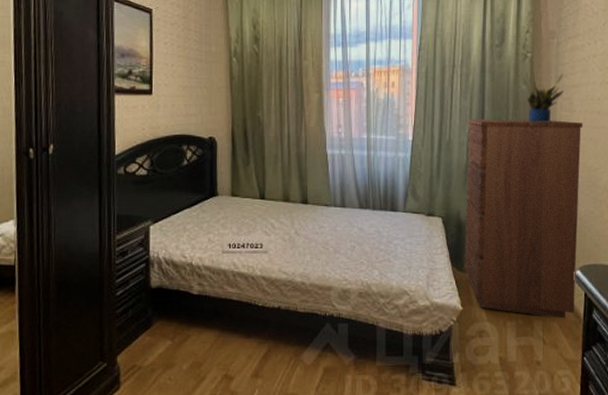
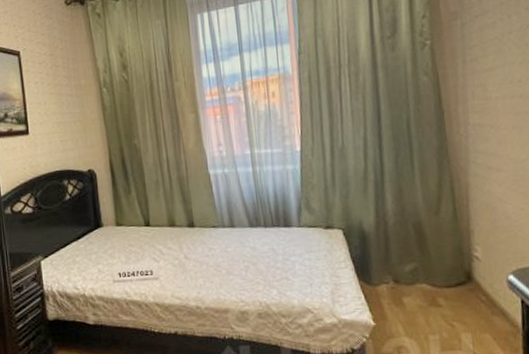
dresser: present [465,118,583,319] -> none [361,109,510,329]
potted plant: present [527,72,564,123] -> none [430,57,474,117]

